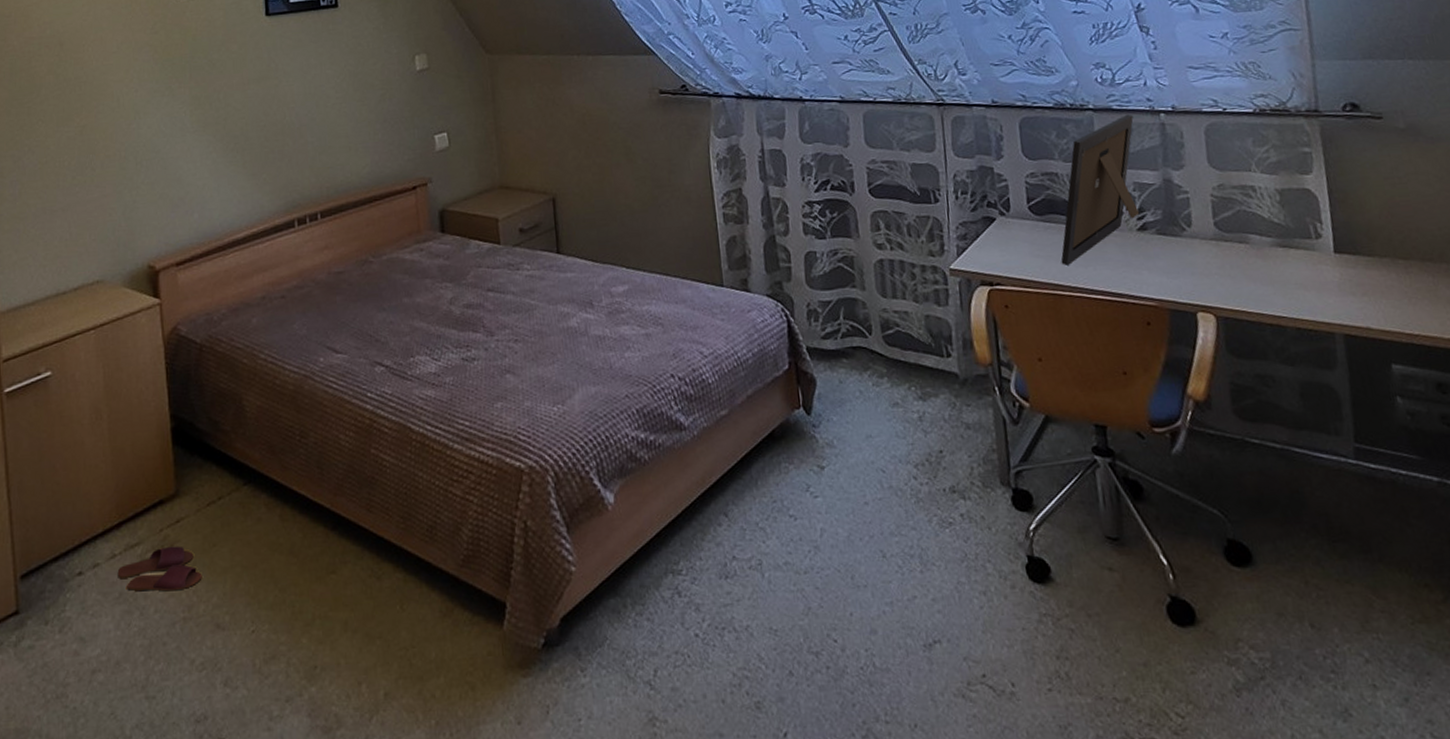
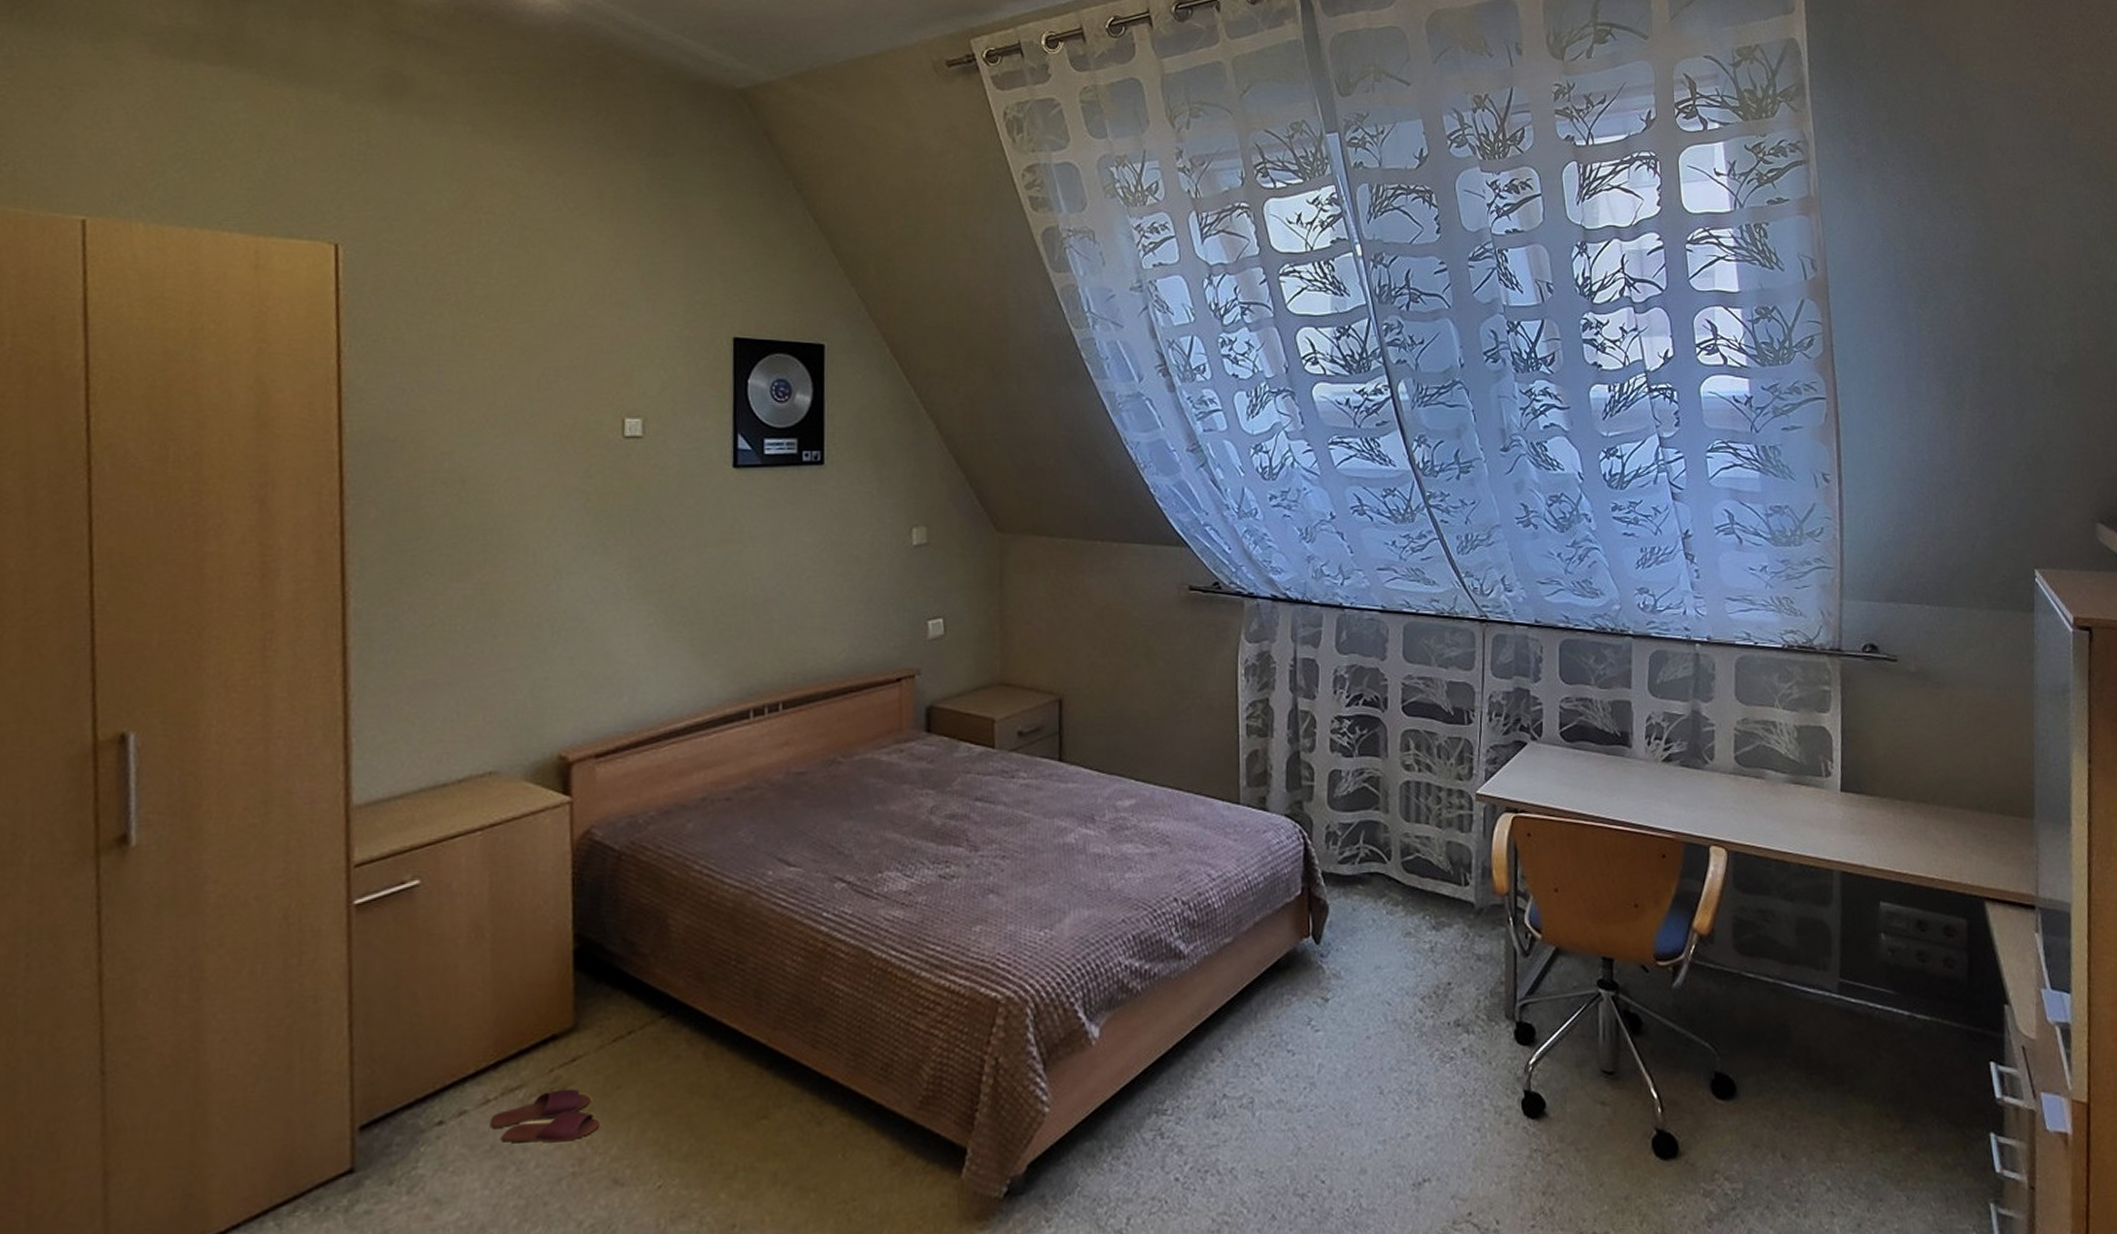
picture frame: present [1061,114,1140,265] -> none [1586,642,1670,794]

